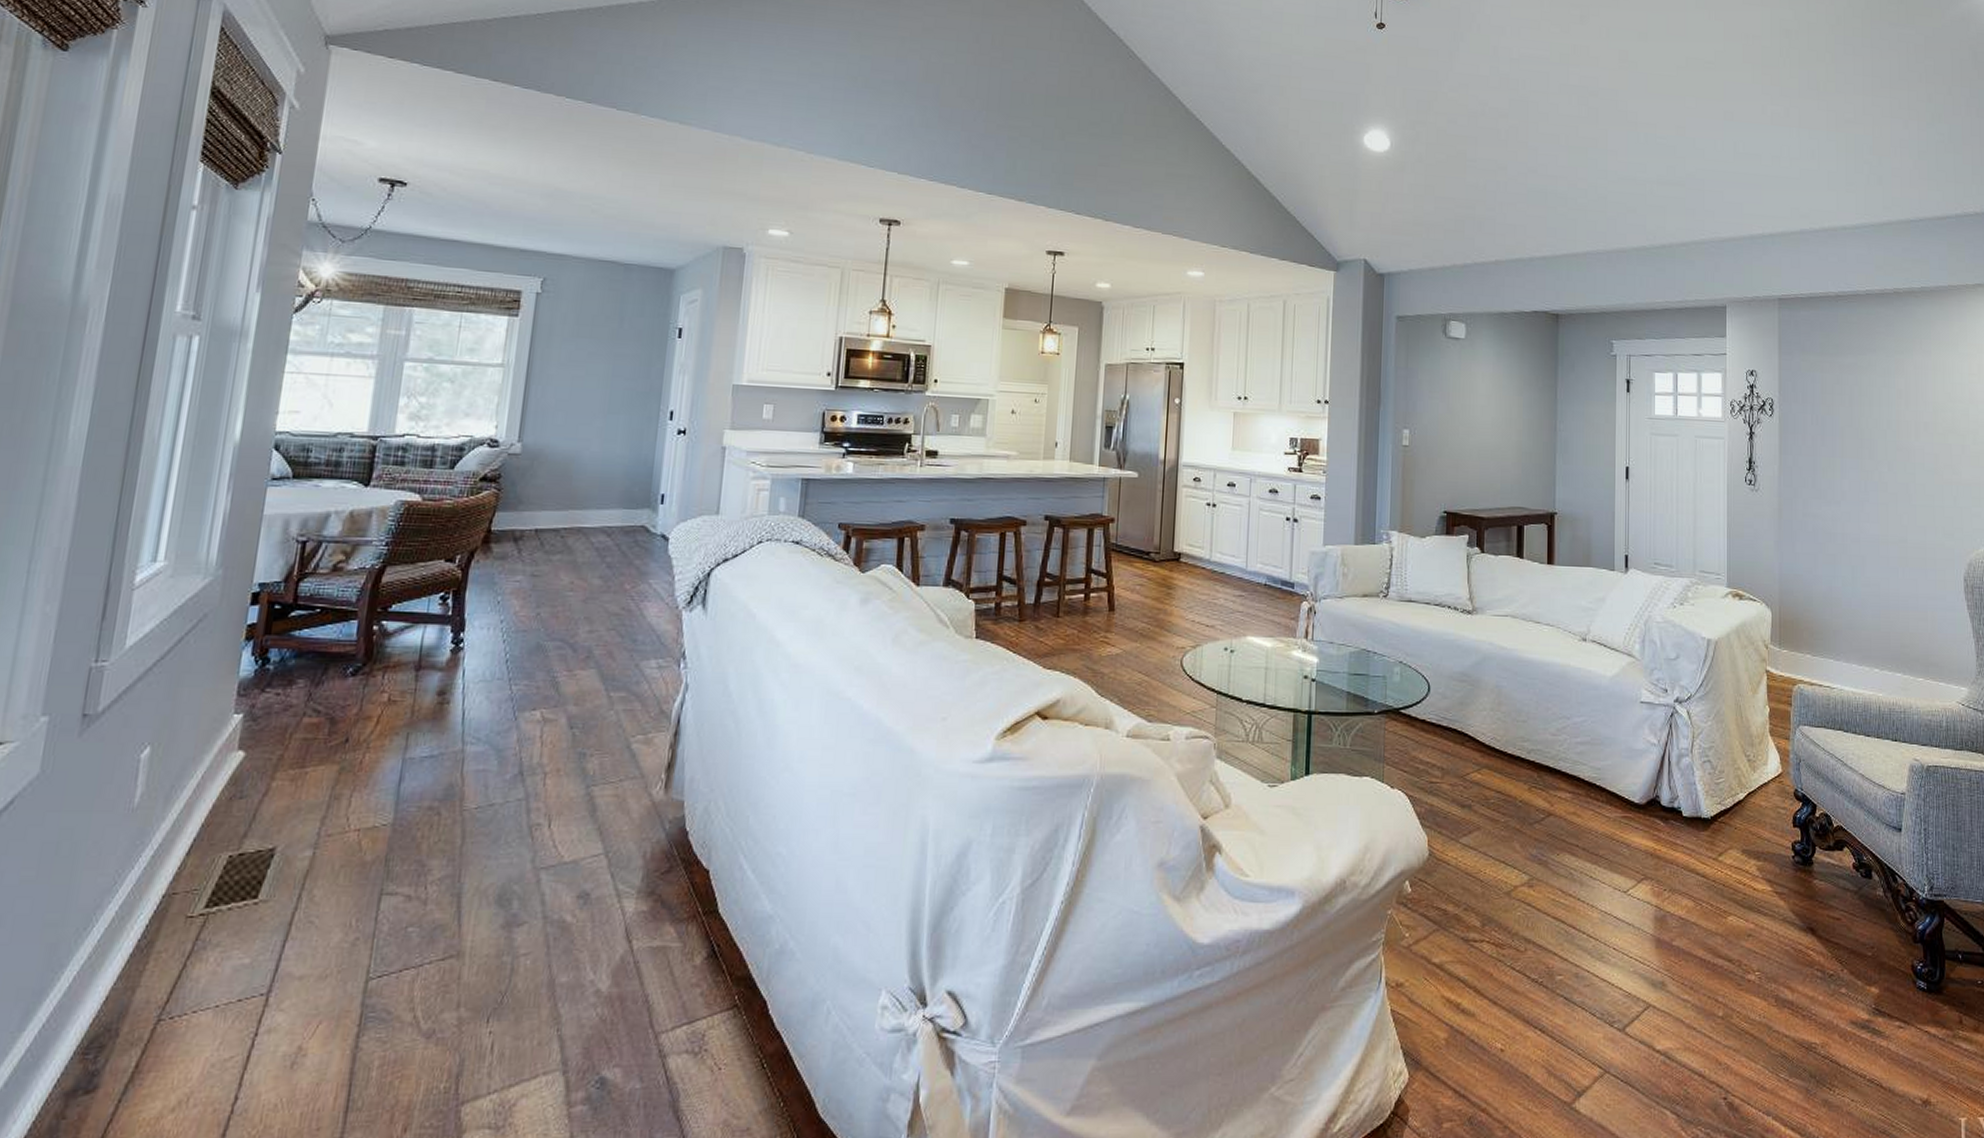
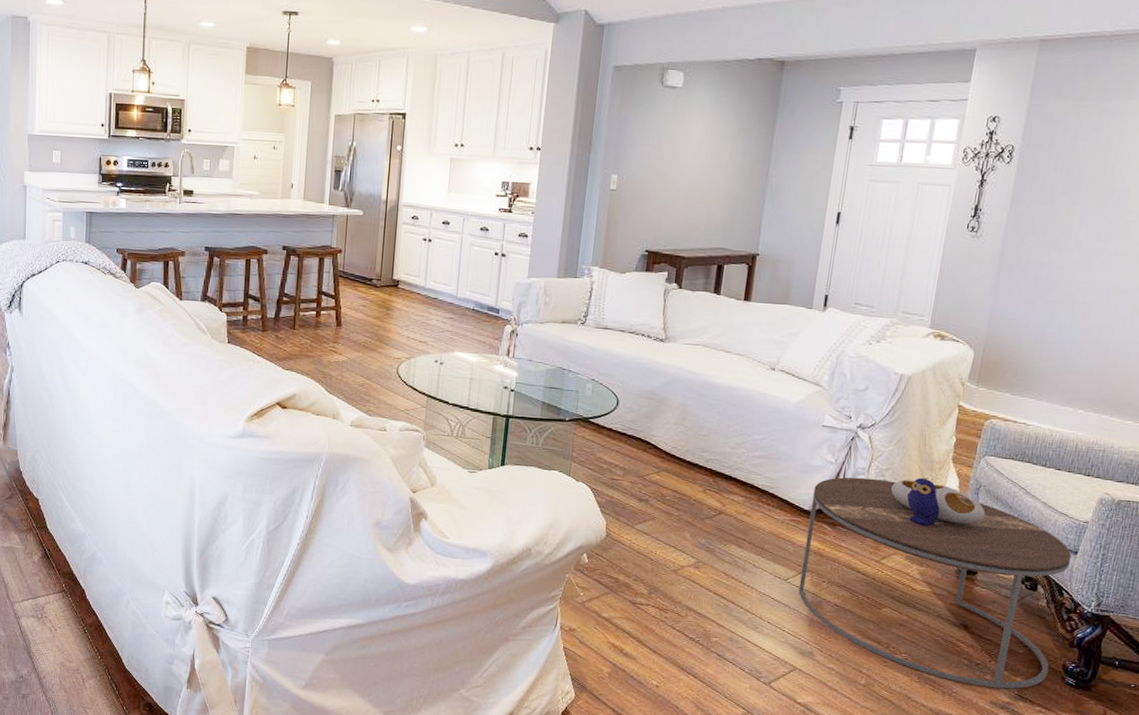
side table: none [1640,755,1899,1003] -> present [798,477,1072,689]

